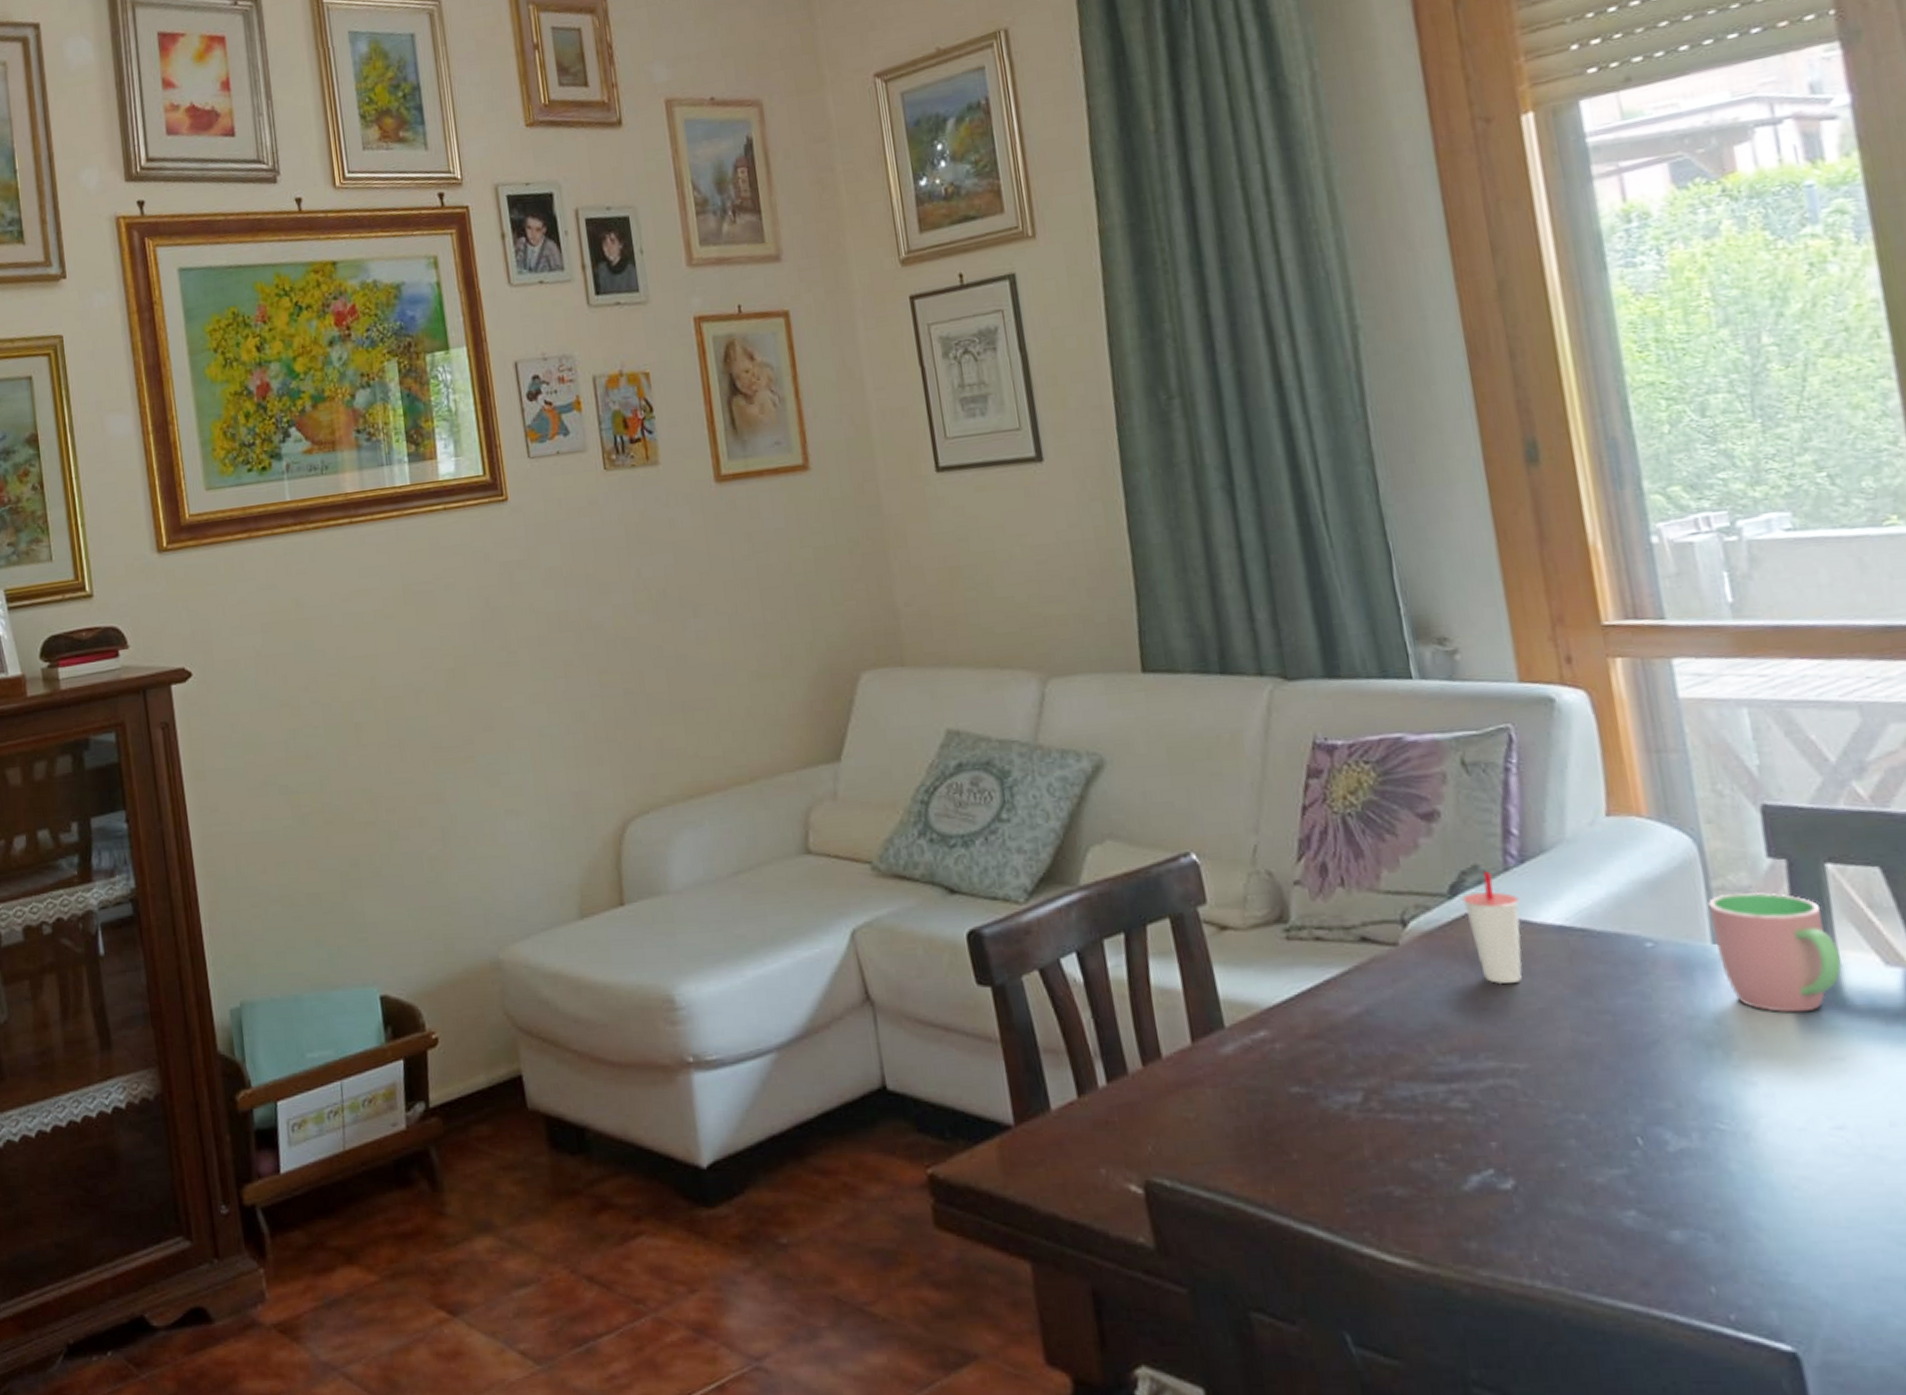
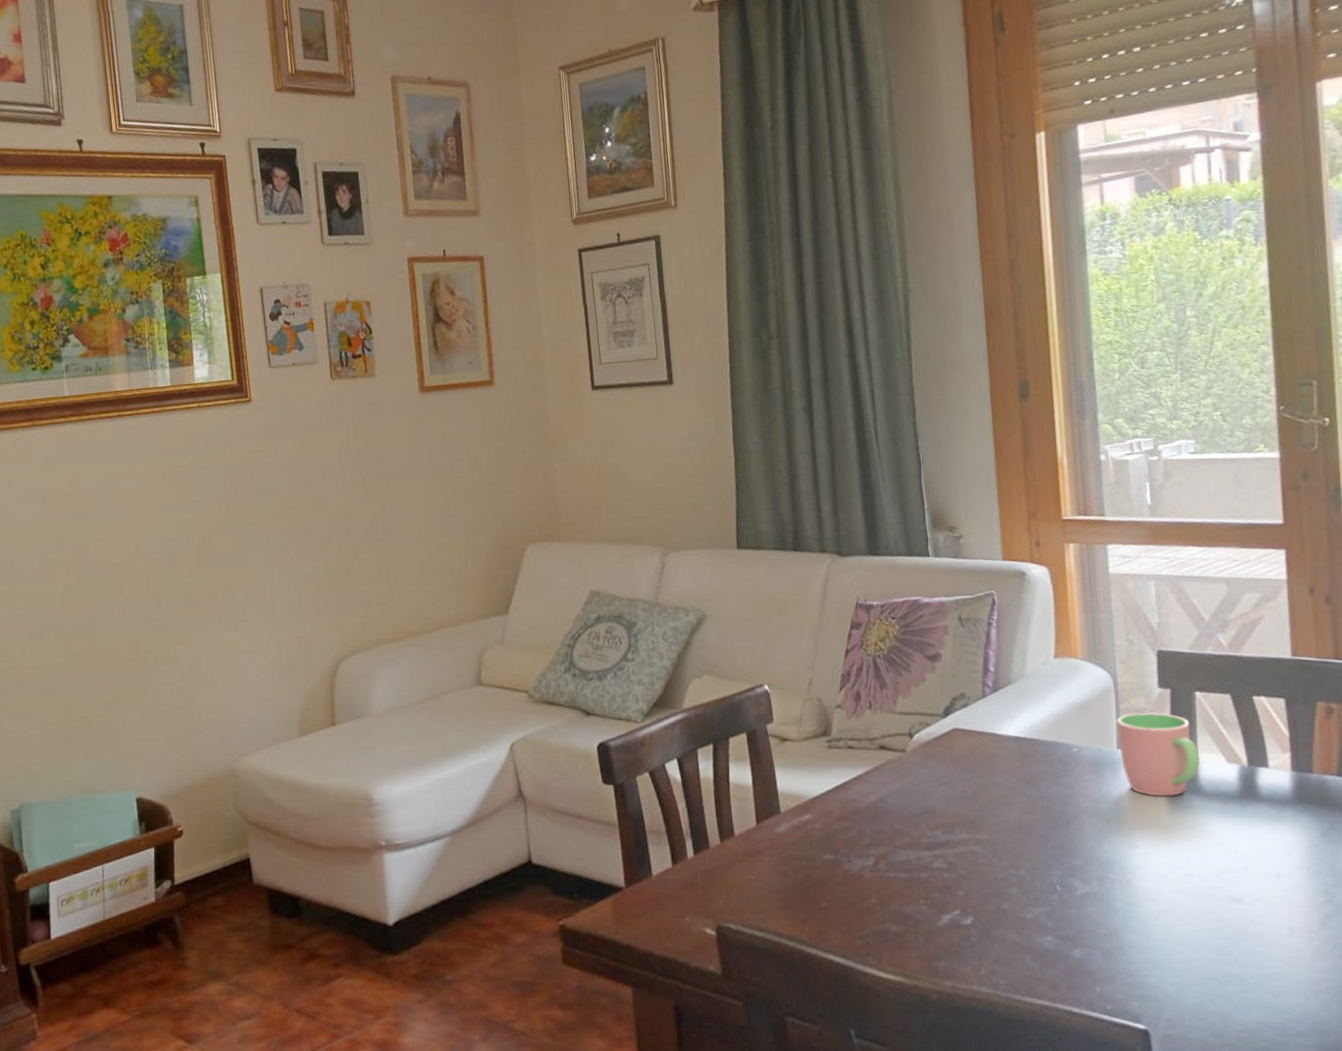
cup: present [1462,871,1523,984] -> none [952,698,991,778]

